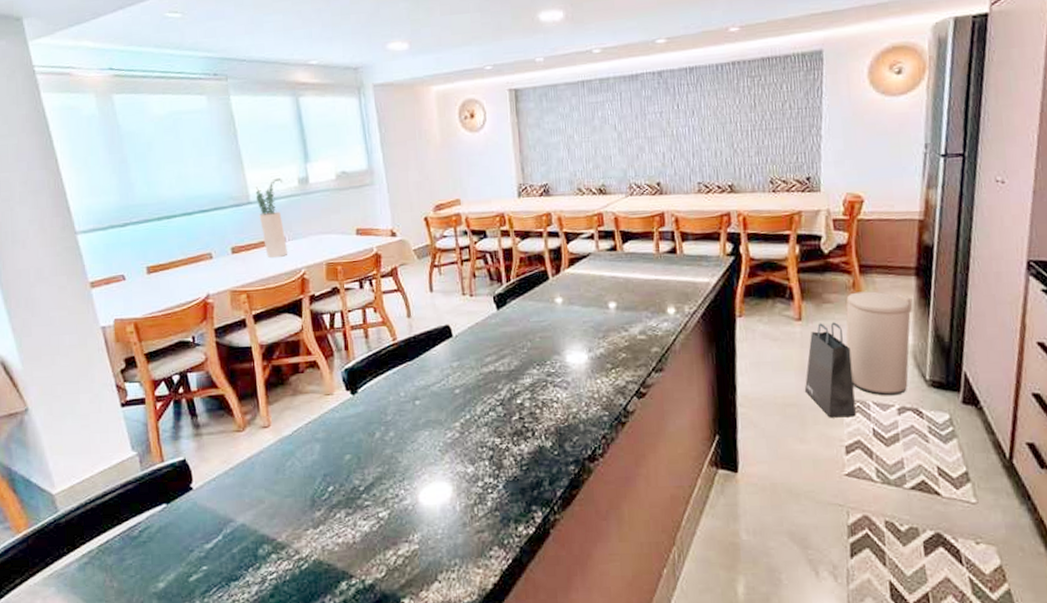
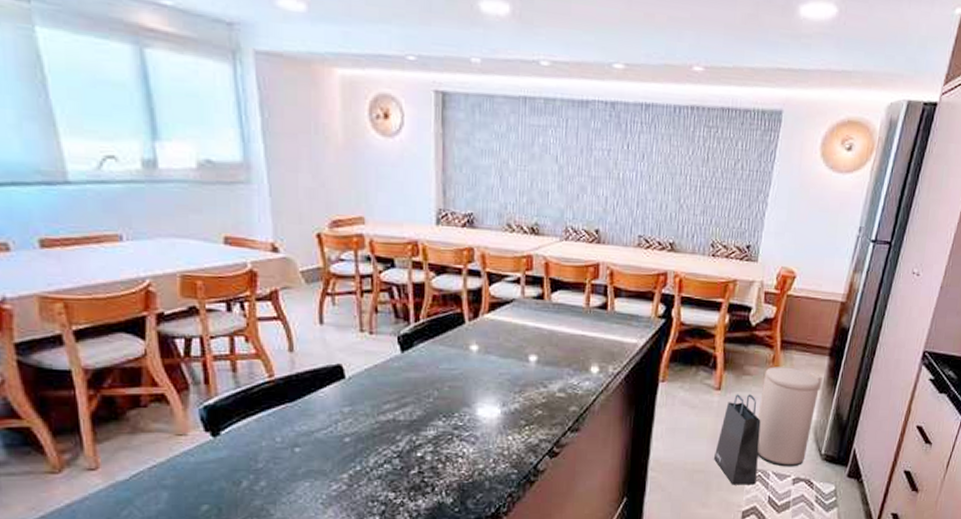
vase: present [255,182,288,259] -> none [76,158,126,261]

